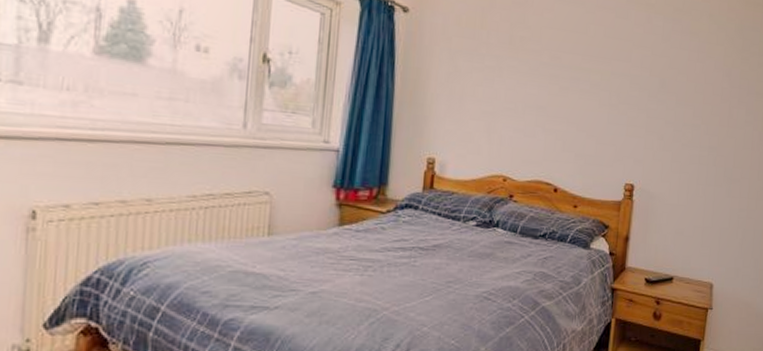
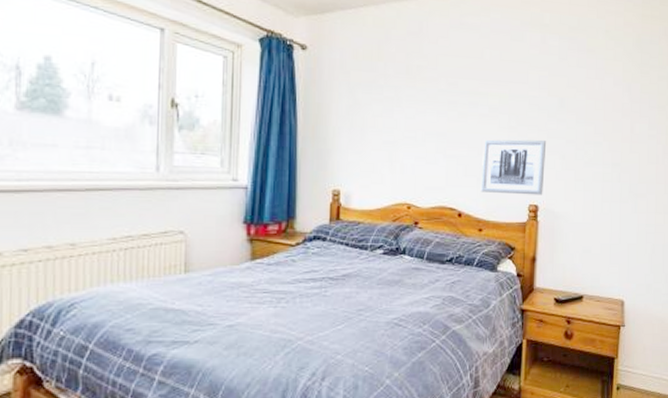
wall art: none [577,116,646,175] -> present [480,139,547,195]

